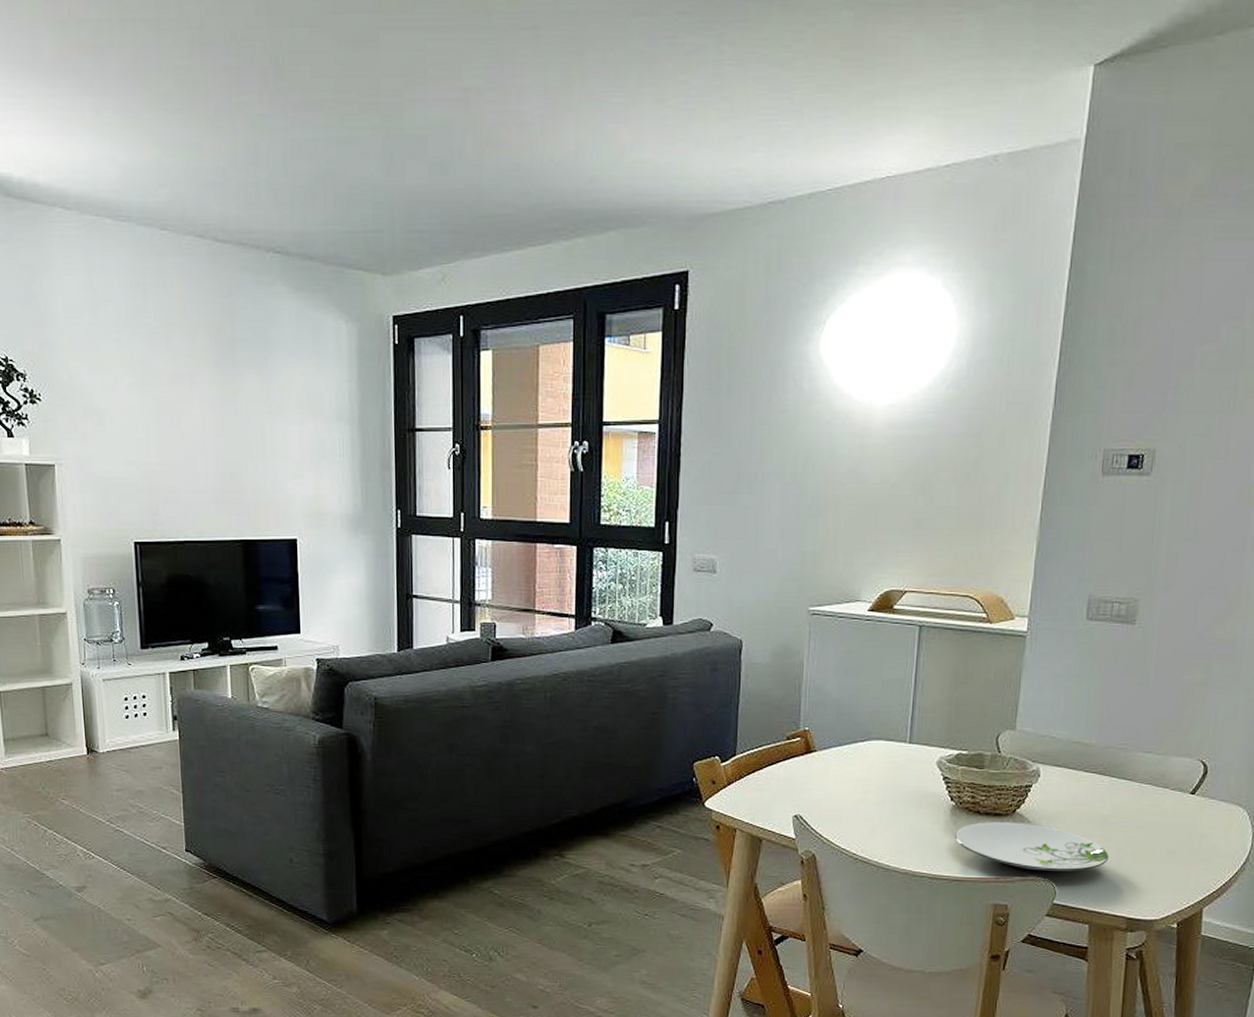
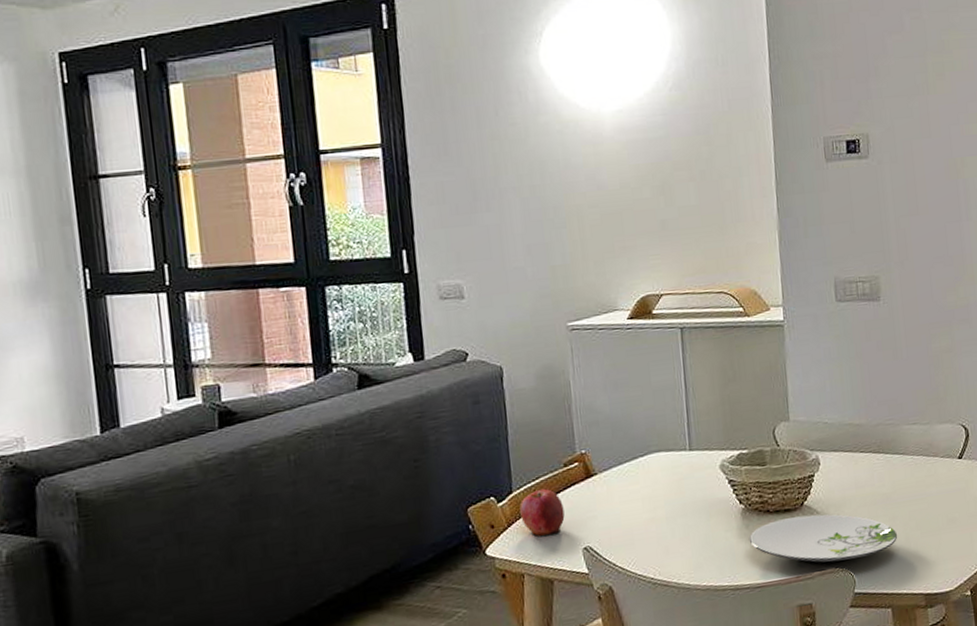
apple: none [740,756,781,798] -> present [519,488,565,536]

